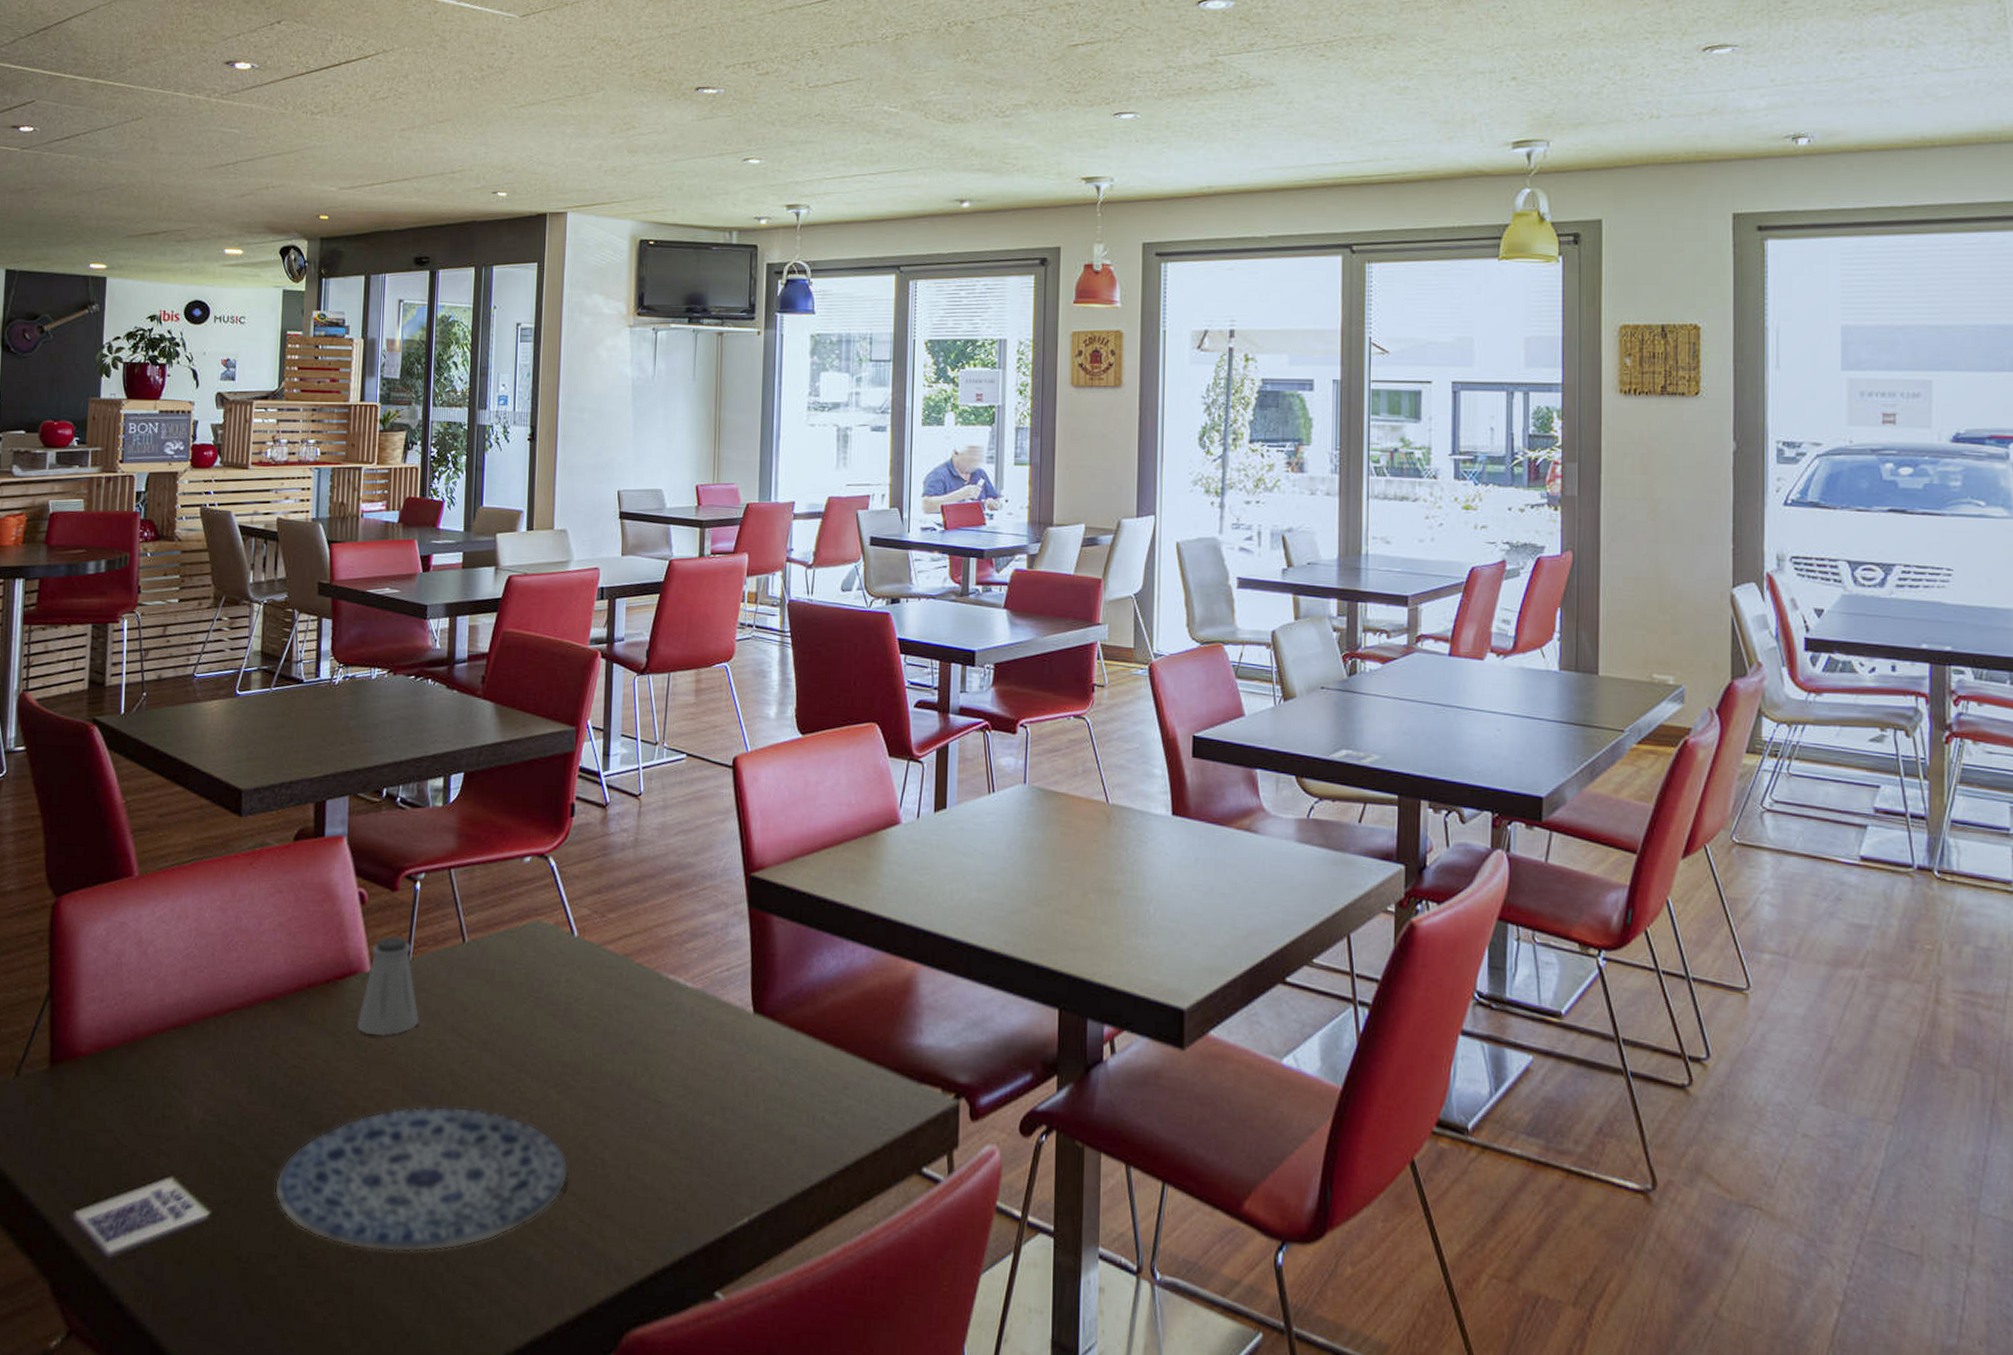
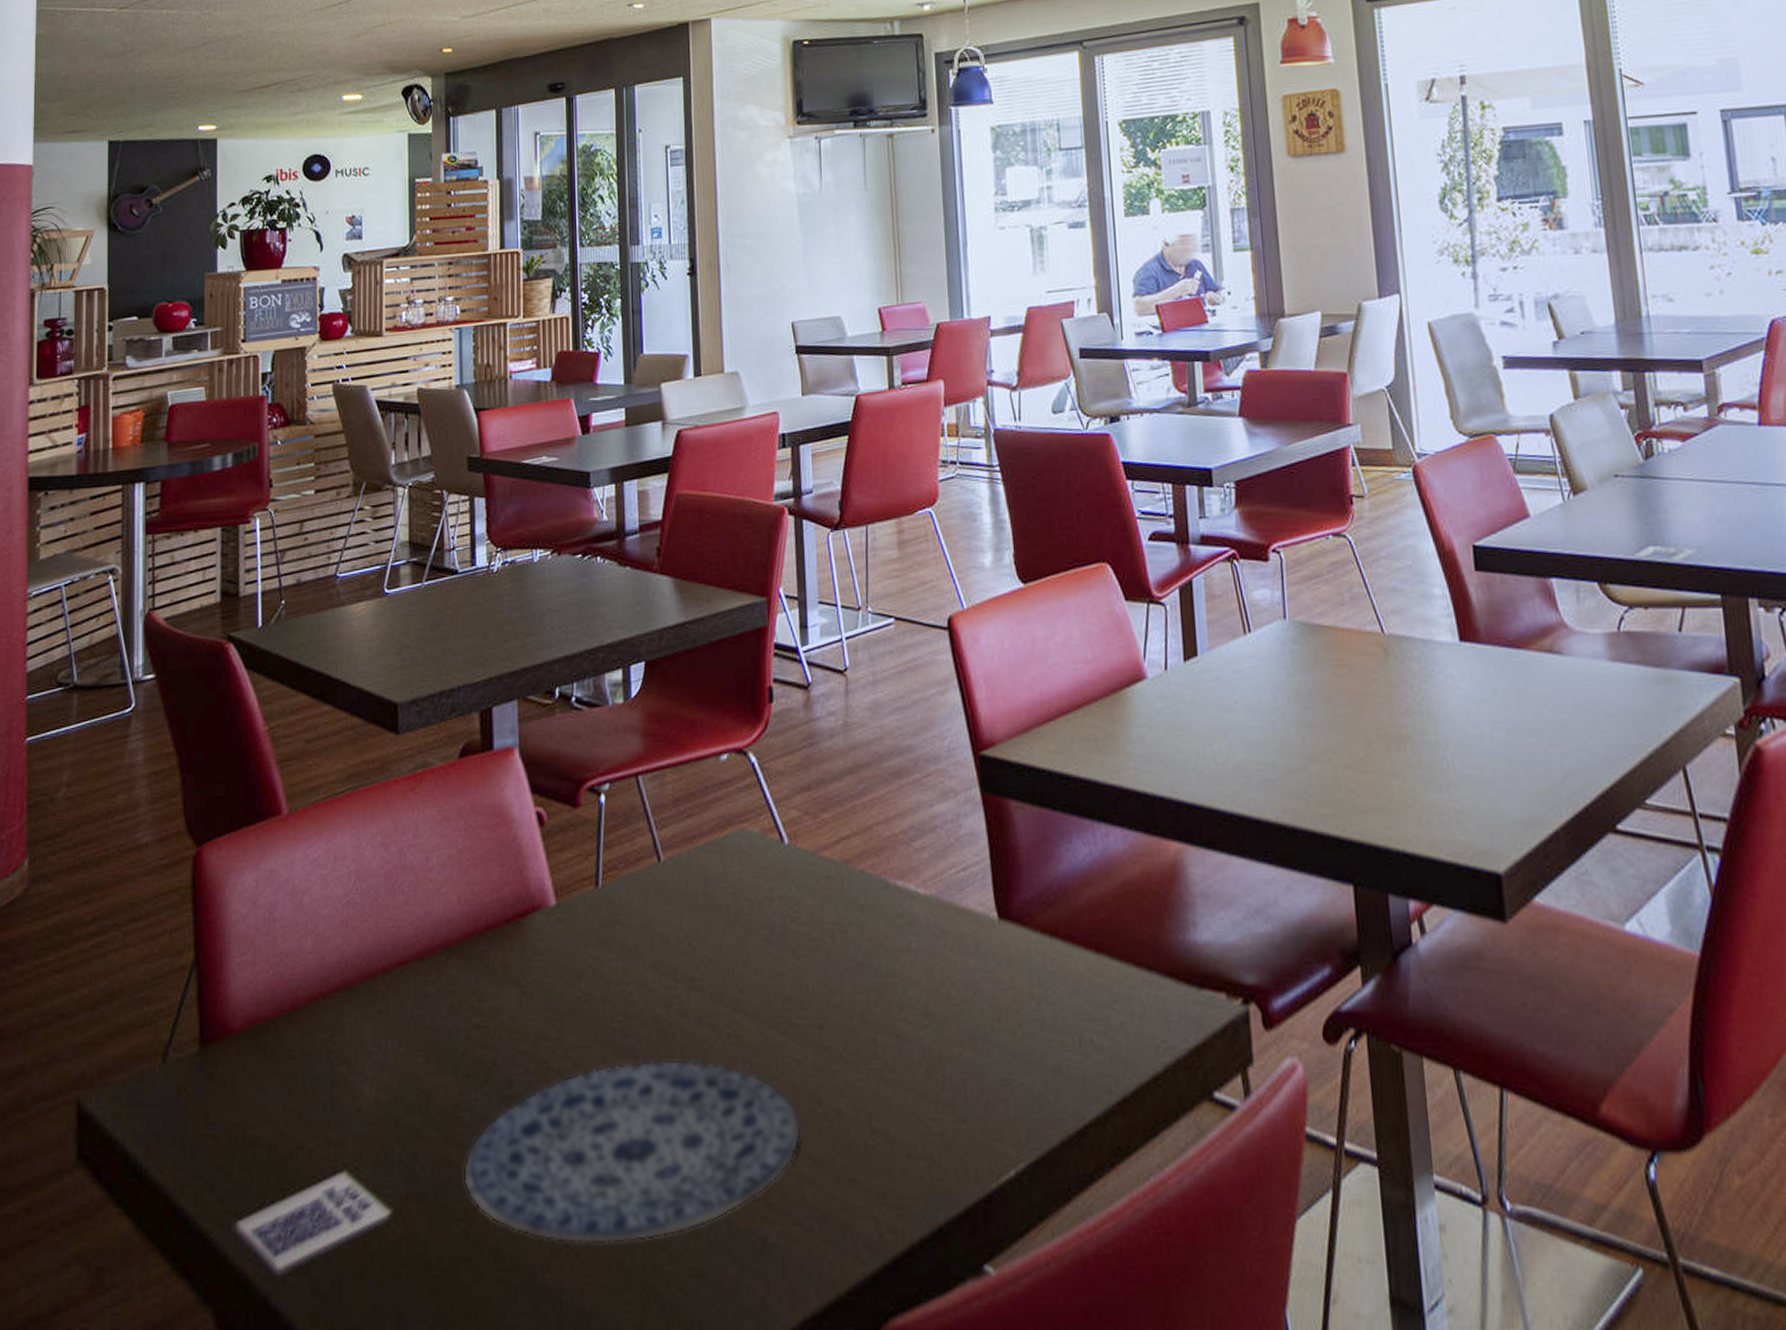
saltshaker: present [356,935,420,1037] -> none [544,860,616,982]

